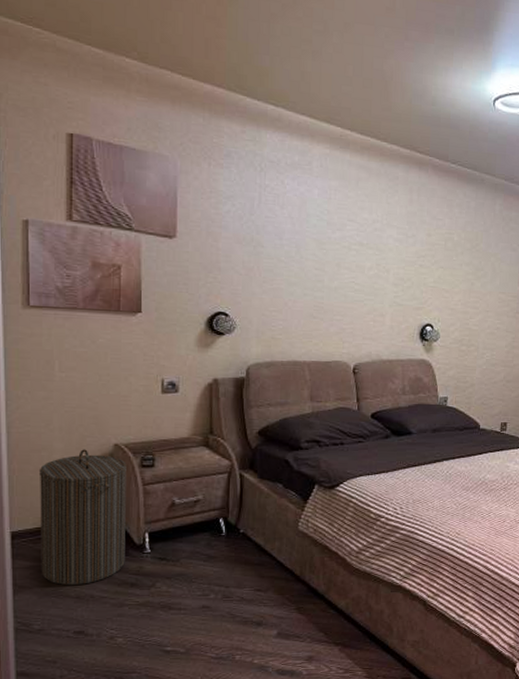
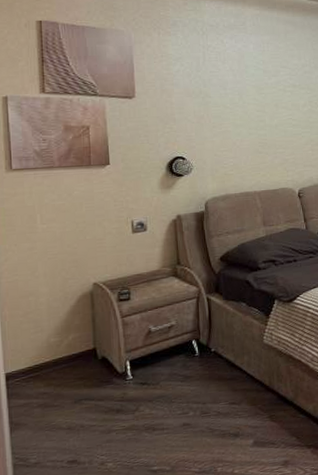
laundry hamper: present [38,449,126,586] -> none [27,290,110,418]

